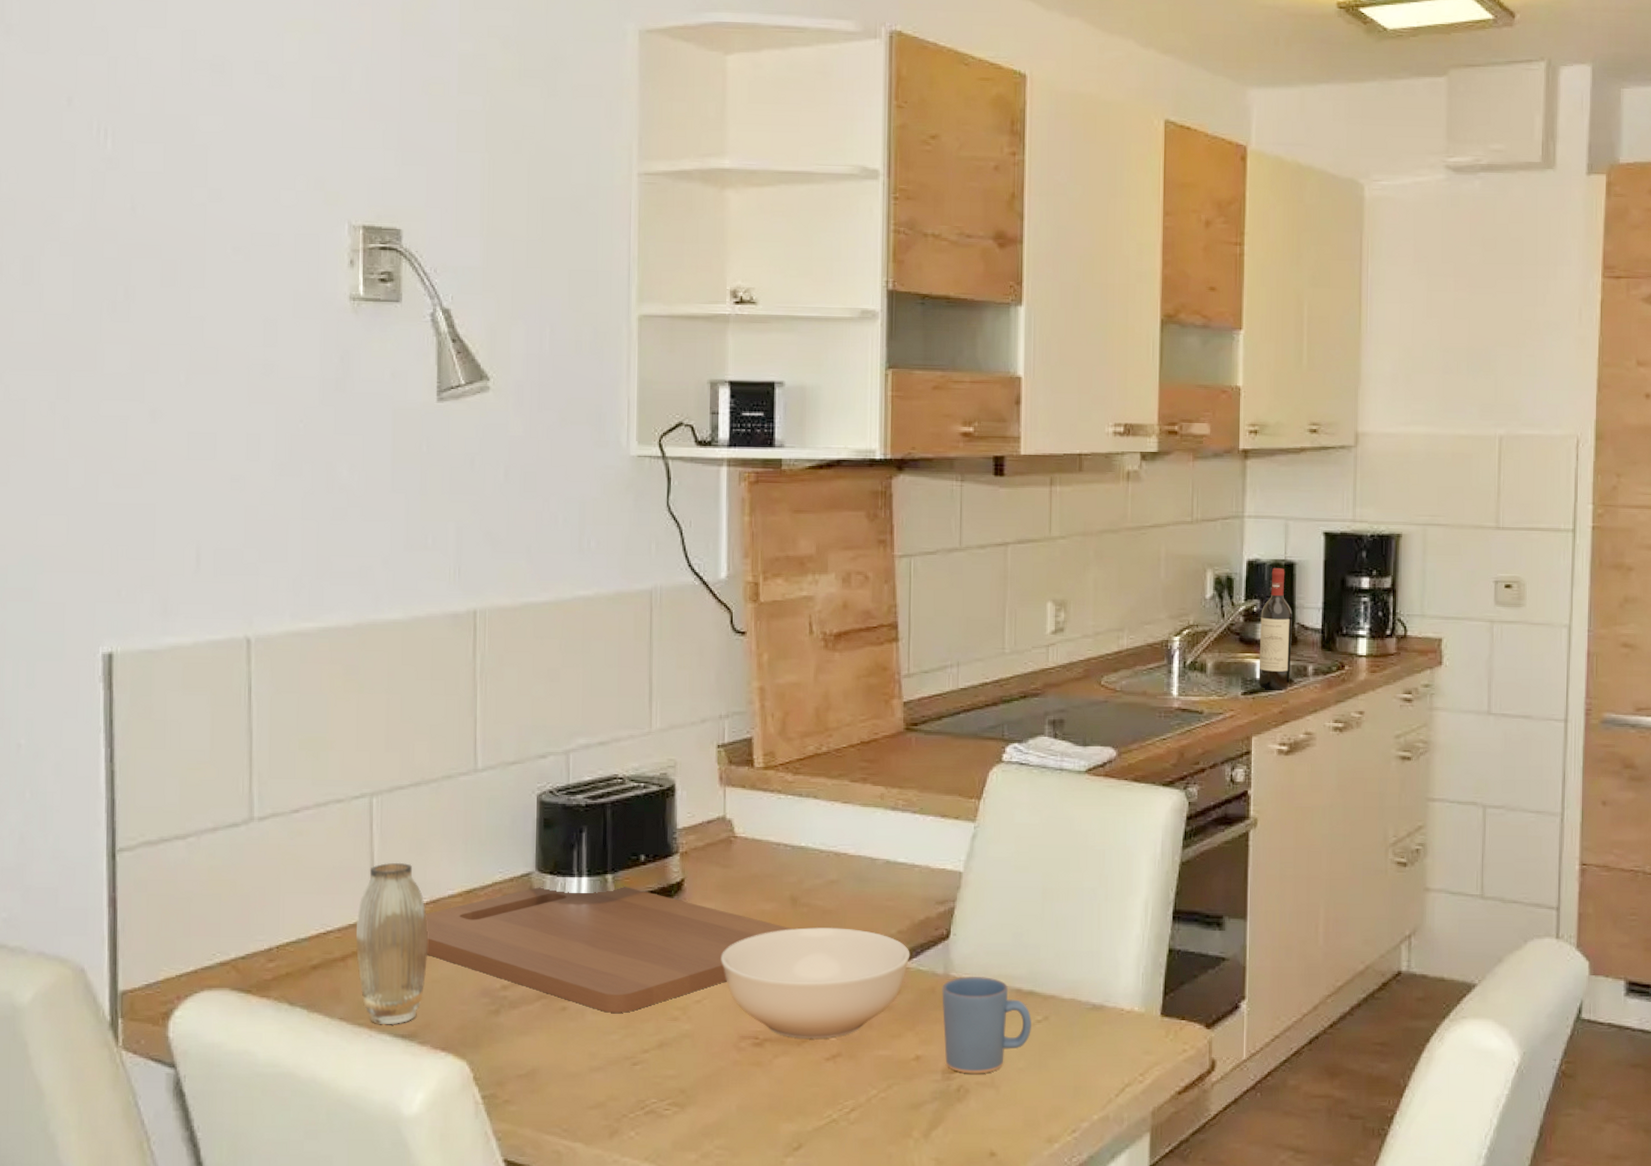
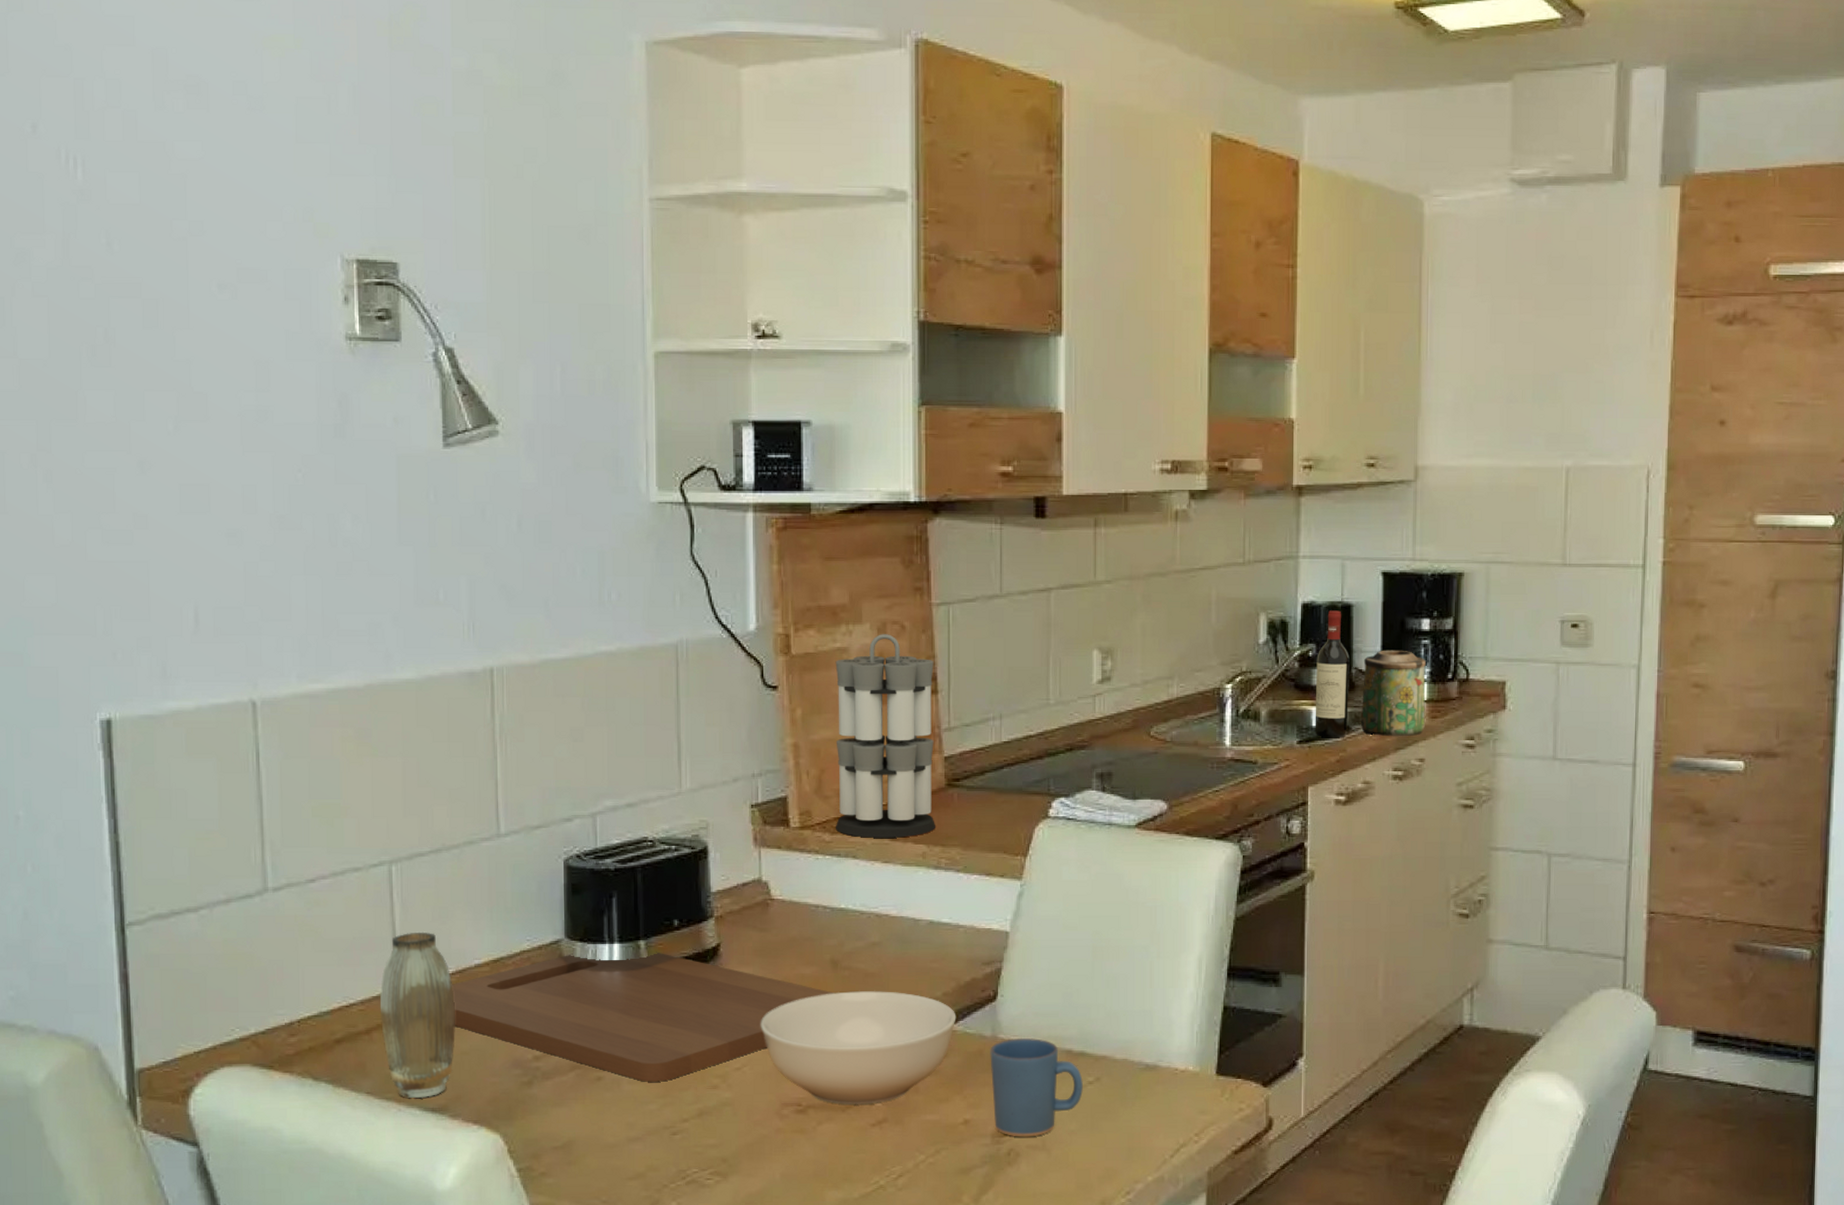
spice rack: none [797,584,895,779] -> present [835,634,936,838]
canister: none [1303,606,1365,690] -> present [1361,650,1426,737]

